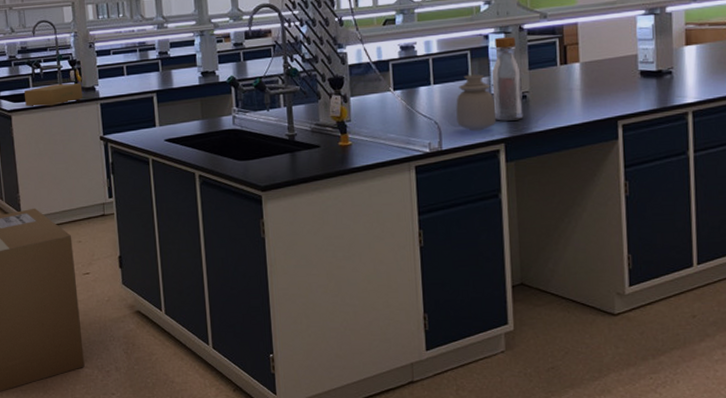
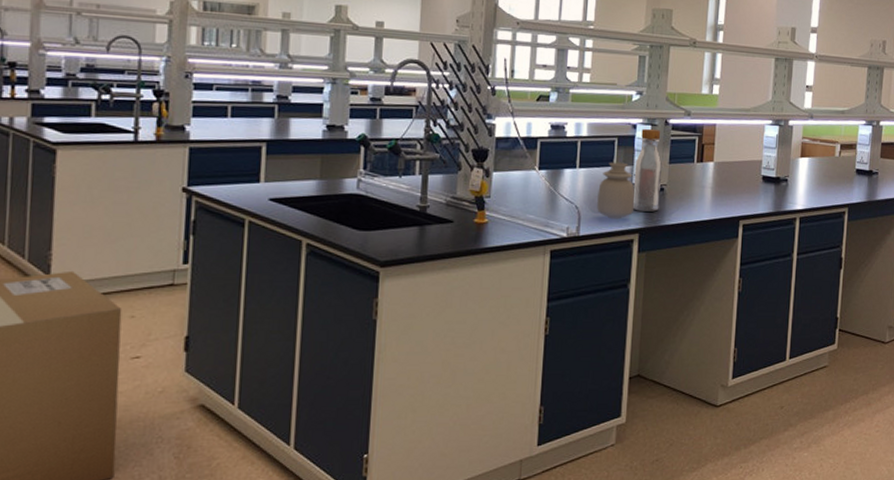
box: present [24,83,83,107] -> none [81,116,168,144]

